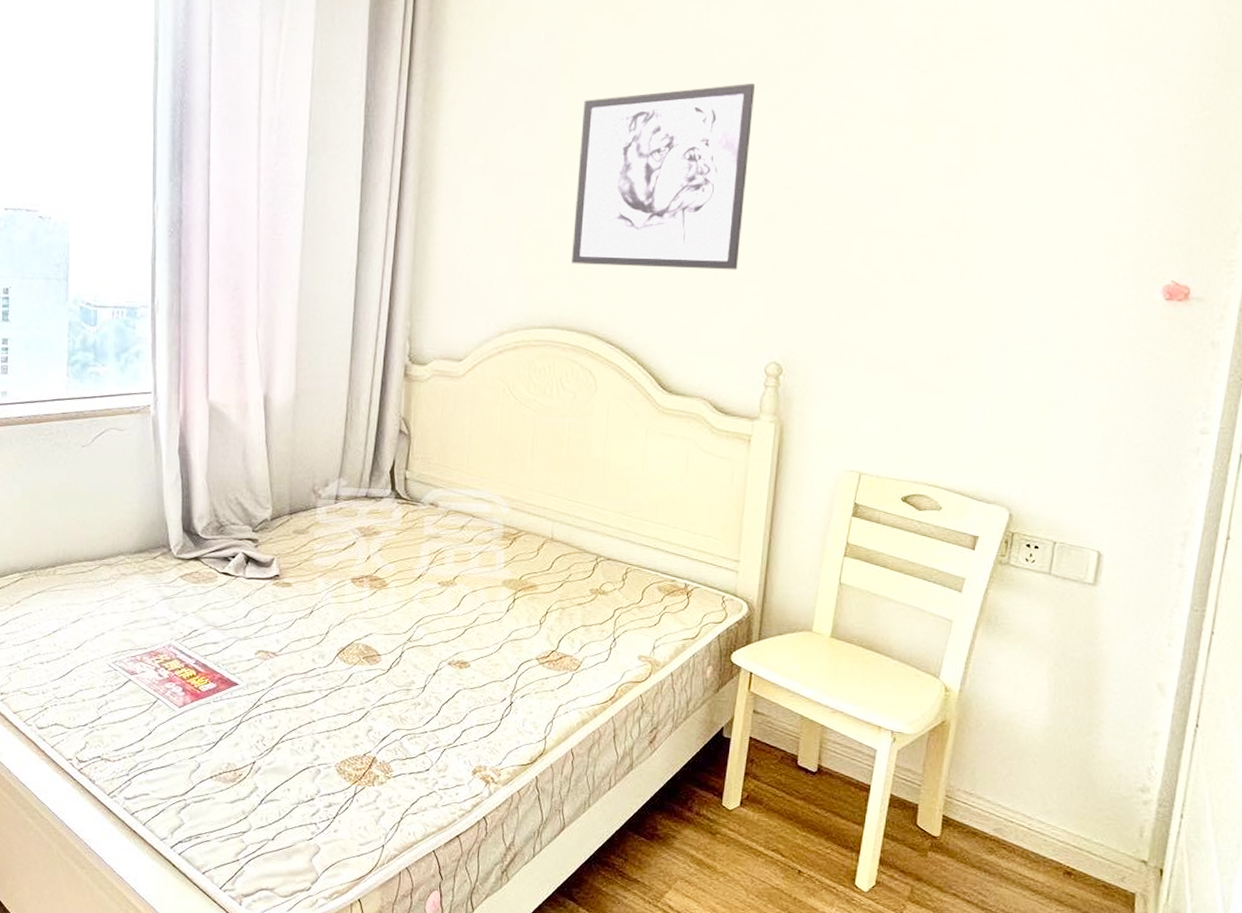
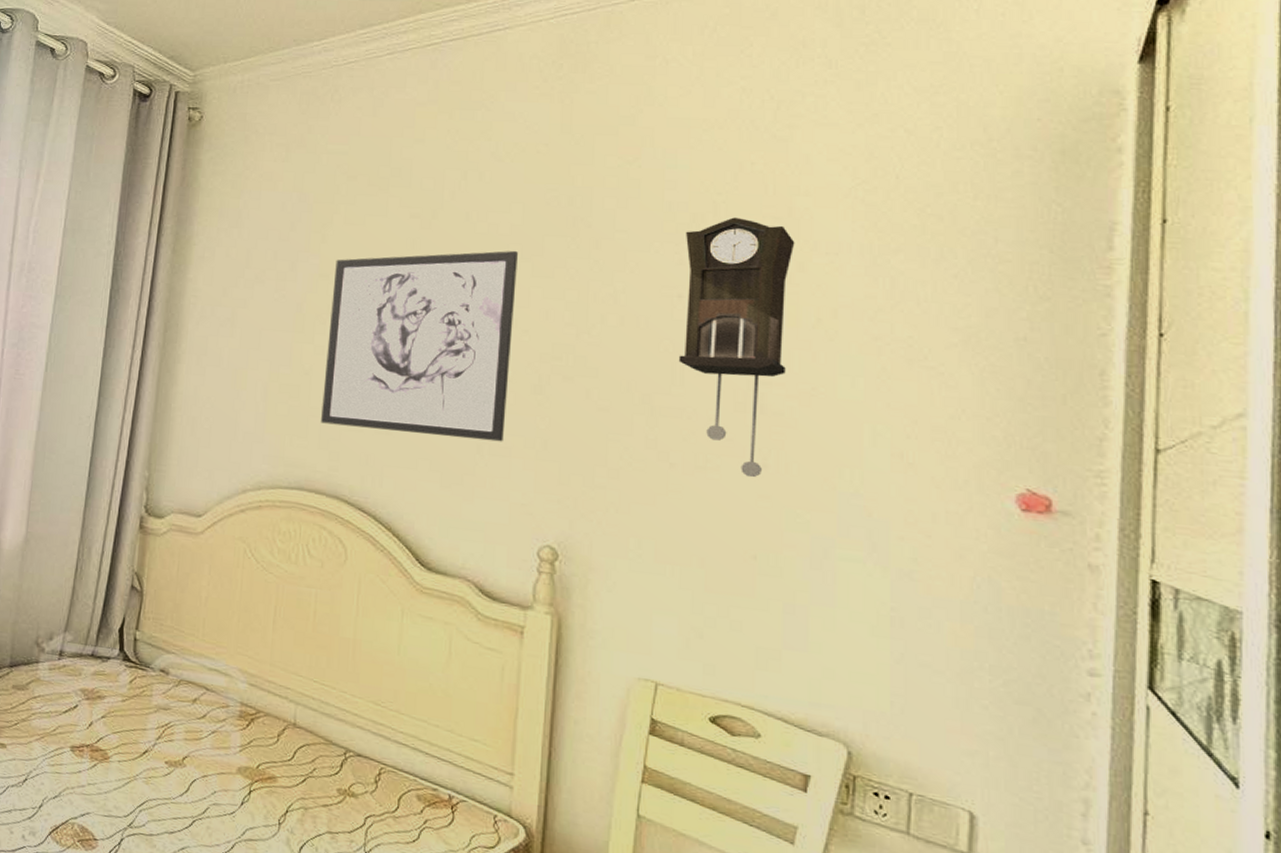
pendulum clock: none [894,40,1003,288] -> present [678,217,795,478]

